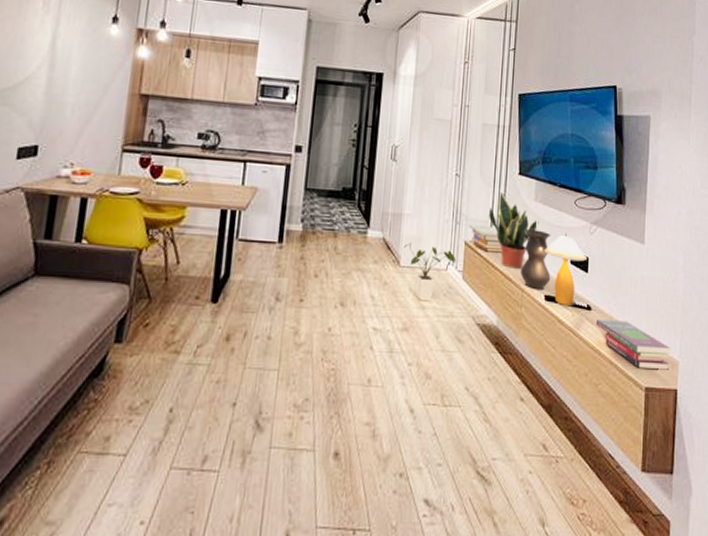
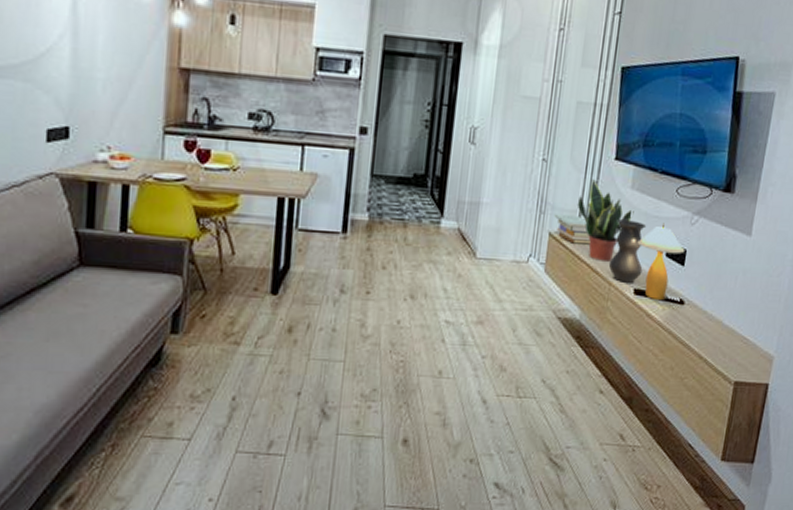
house plant: present [404,243,455,302] -> none [481,234,538,295]
books: present [596,320,671,370] -> none [688,314,767,365]

